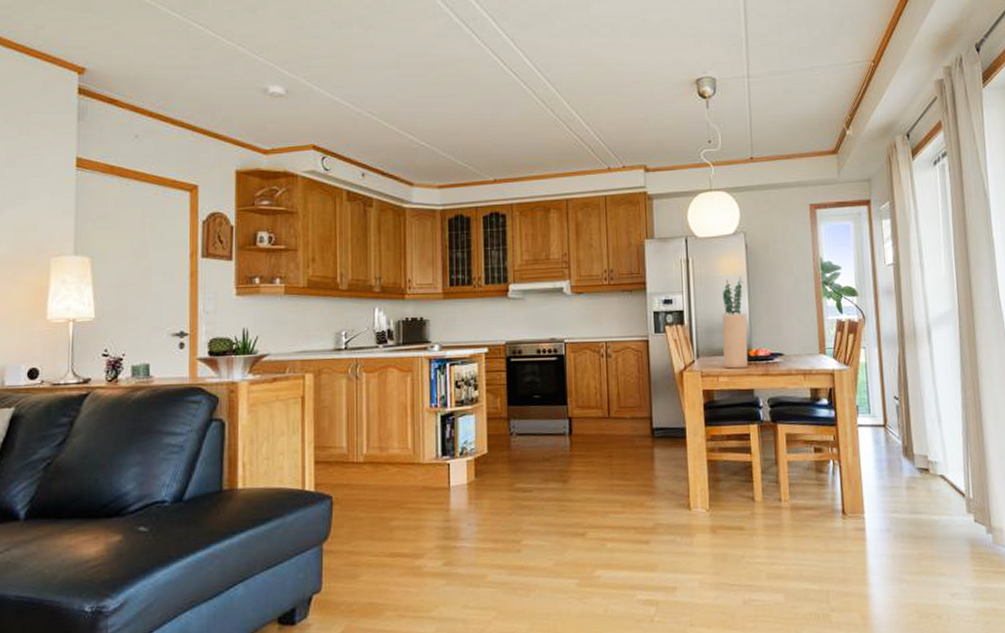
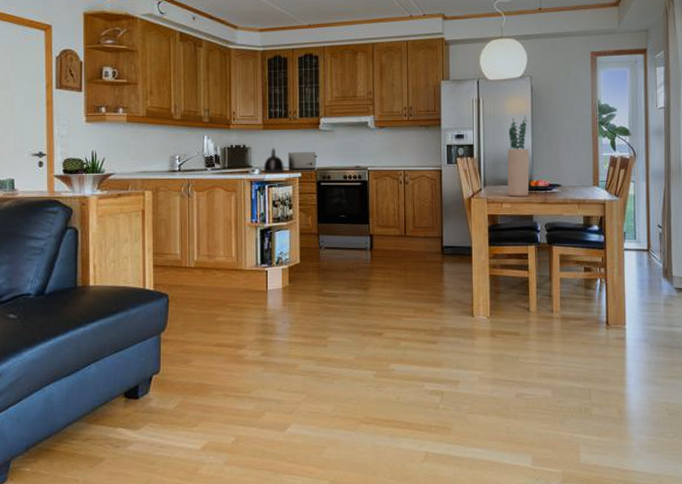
kettle: none [444,320,468,350] -> present [263,148,284,174]
toaster: none [472,322,507,346] -> present [287,151,318,171]

